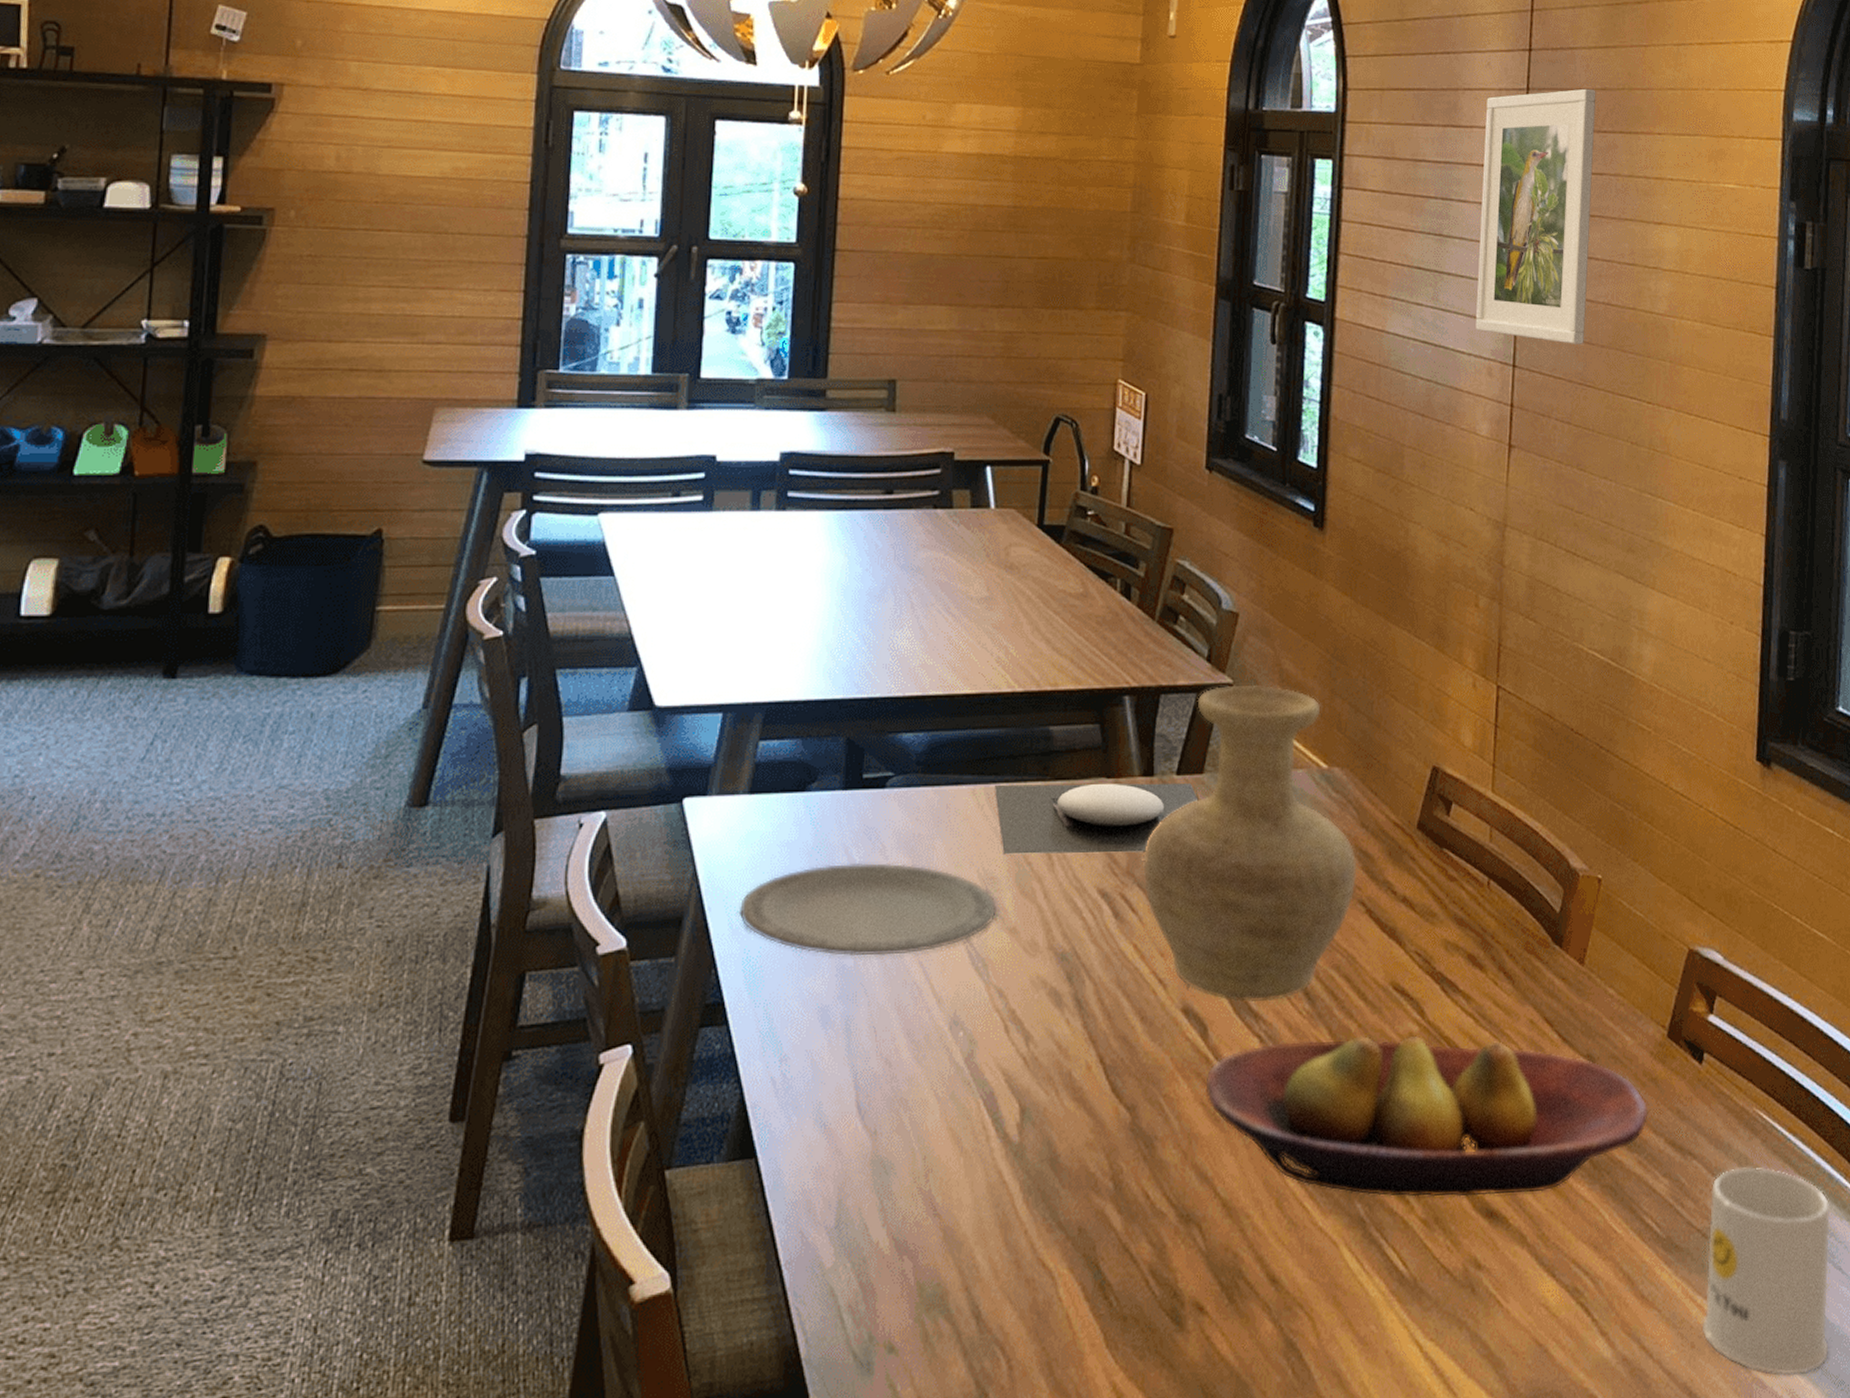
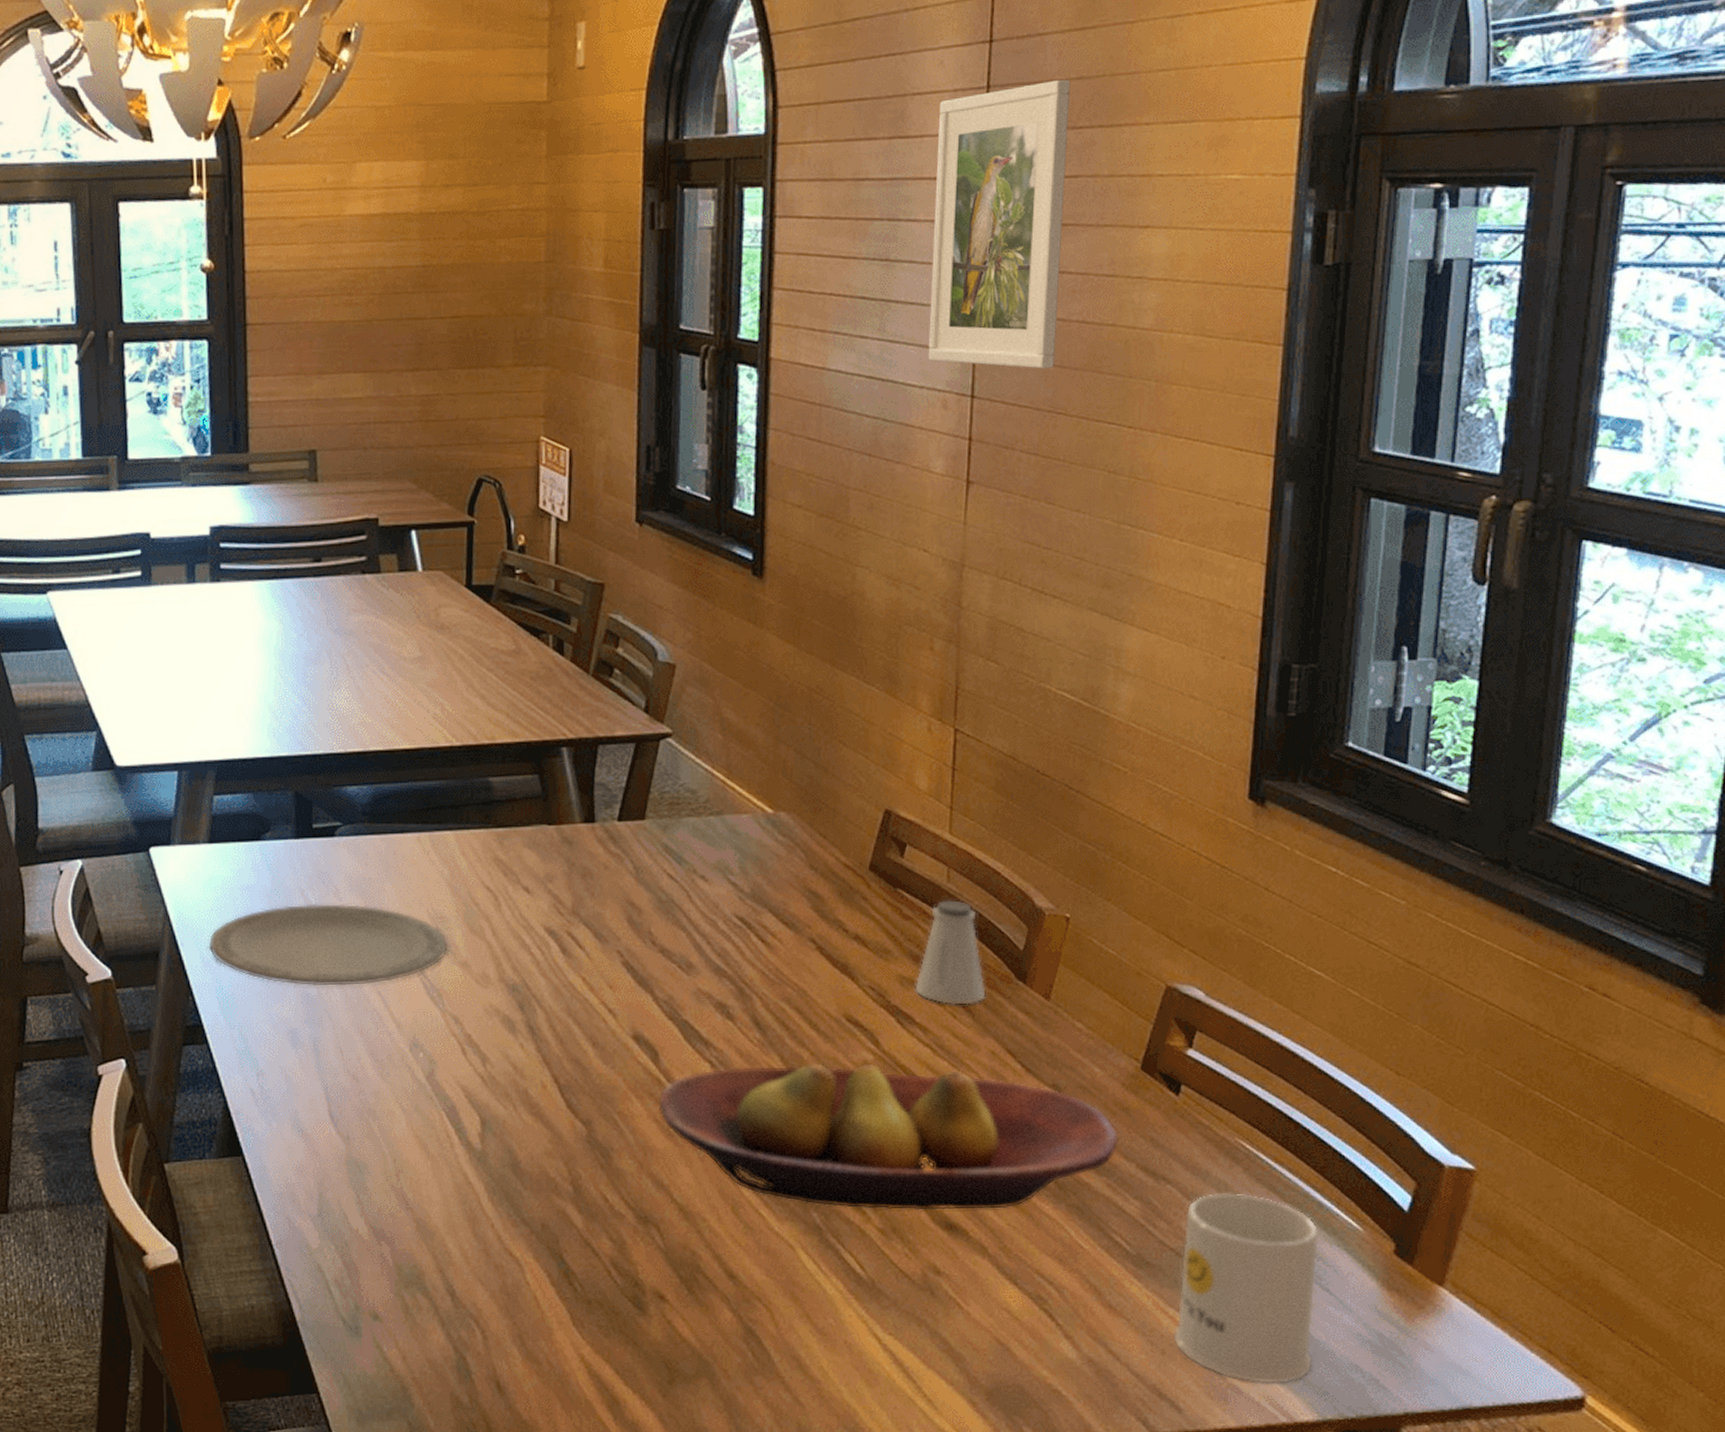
plate: present [995,782,1199,855] -> none [439,828,641,896]
vase: present [1143,684,1357,1003] -> none [588,733,807,1031]
saltshaker: none [1459,860,1525,971] -> present [915,900,986,1005]

